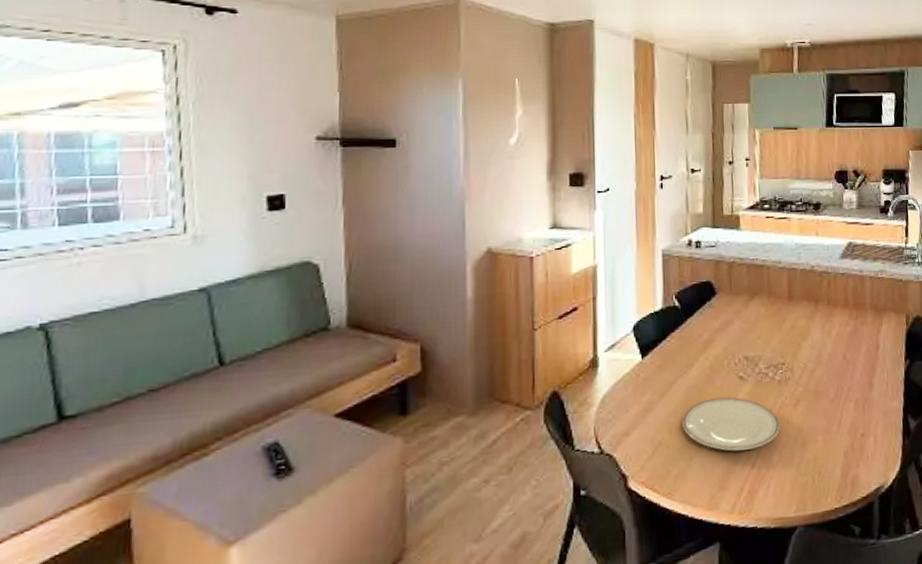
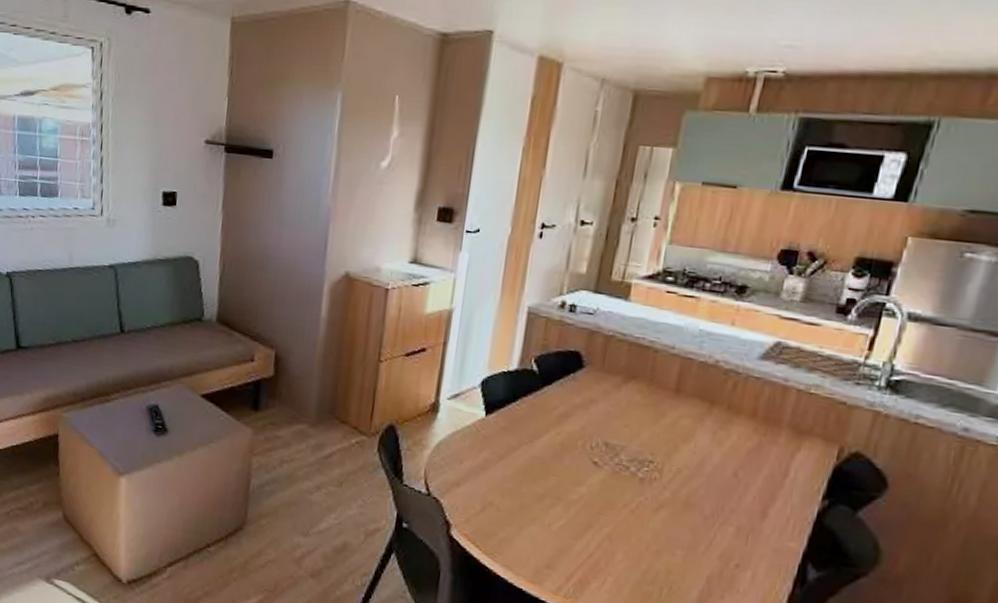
plate: present [682,397,780,451] -> none [517,475,632,540]

